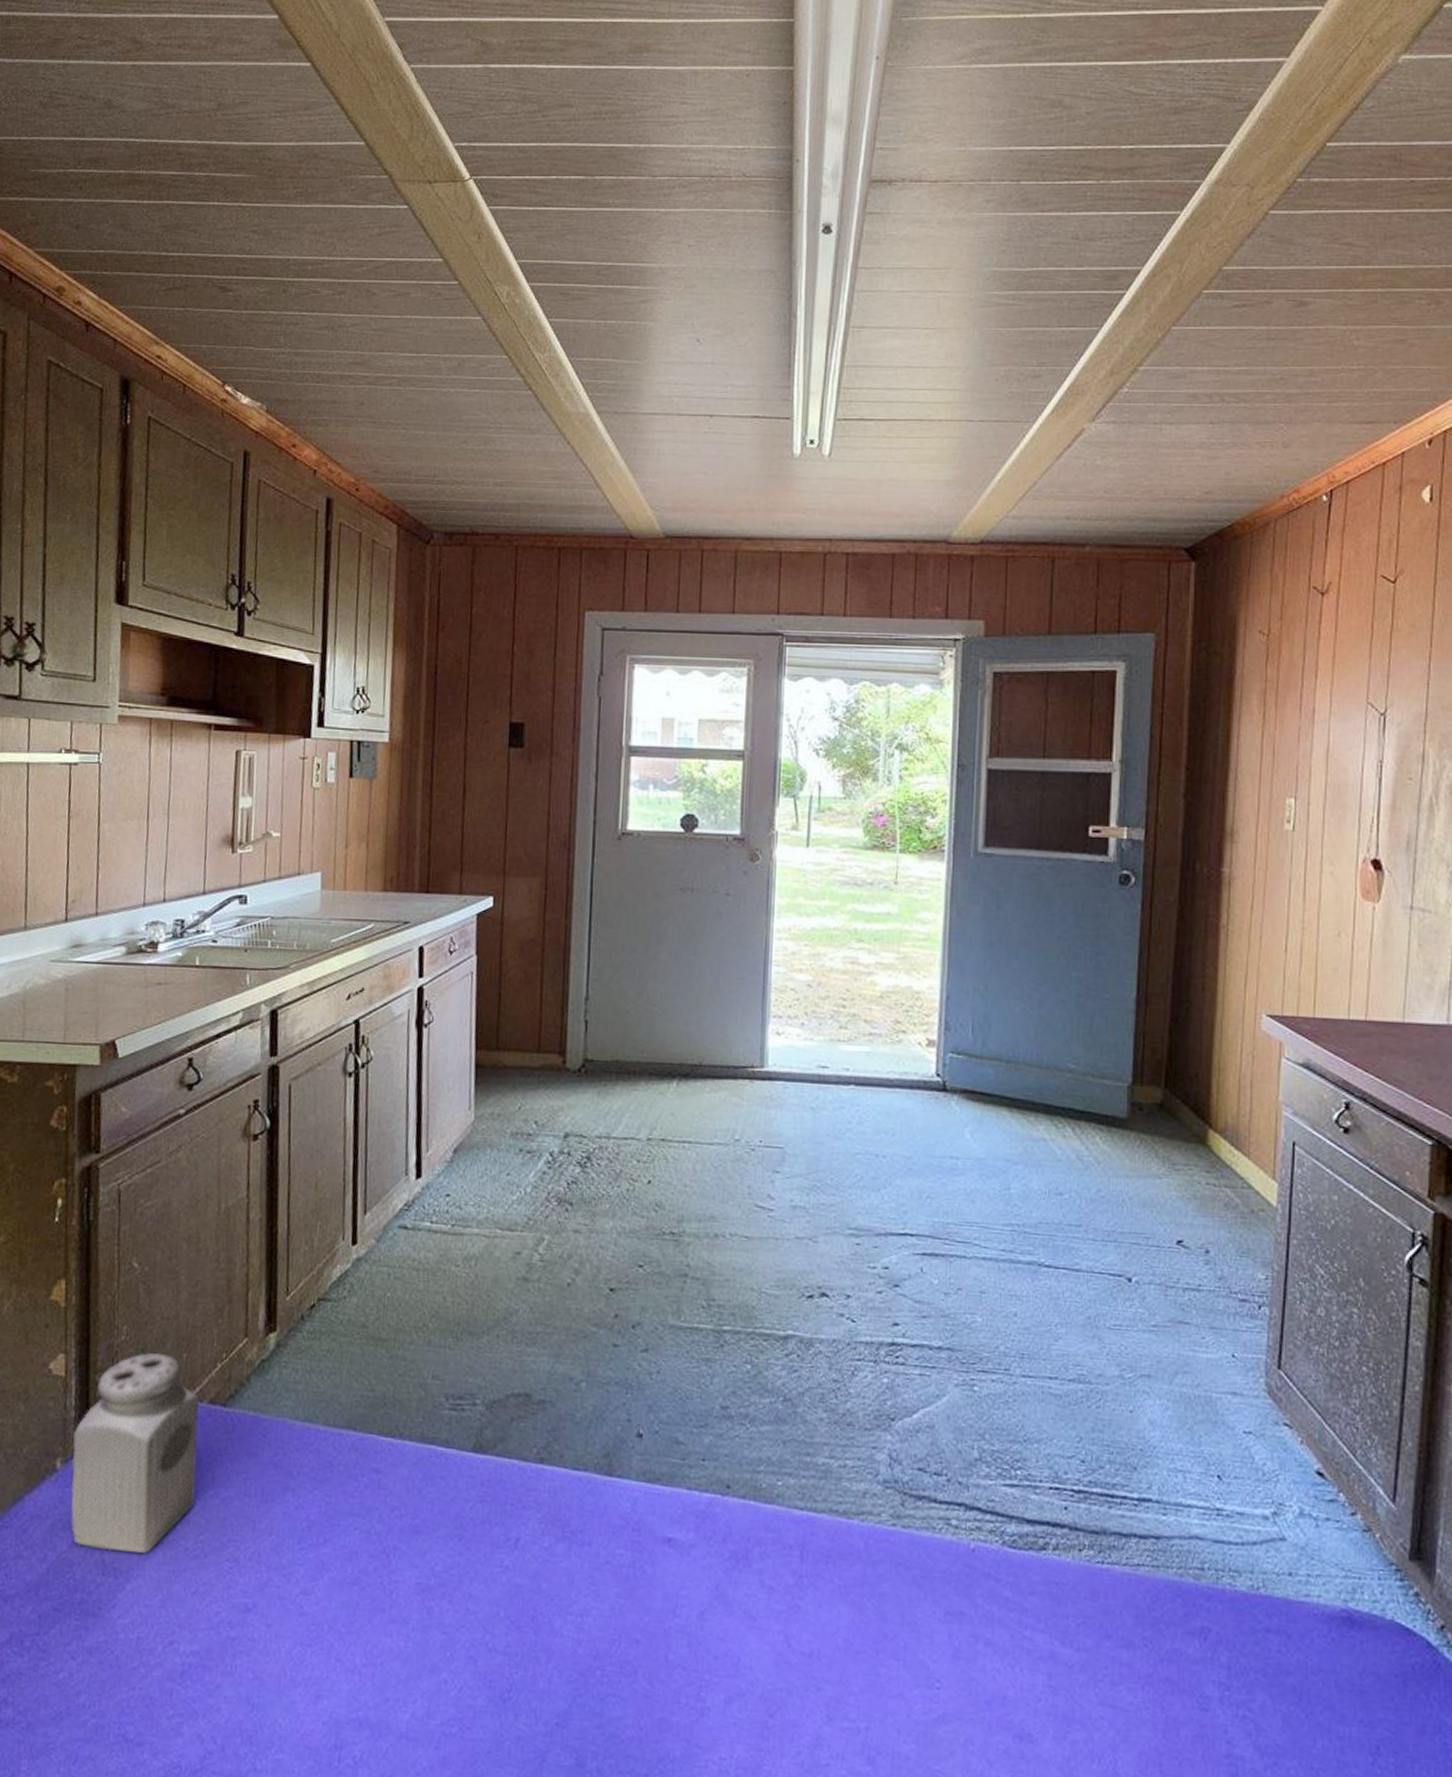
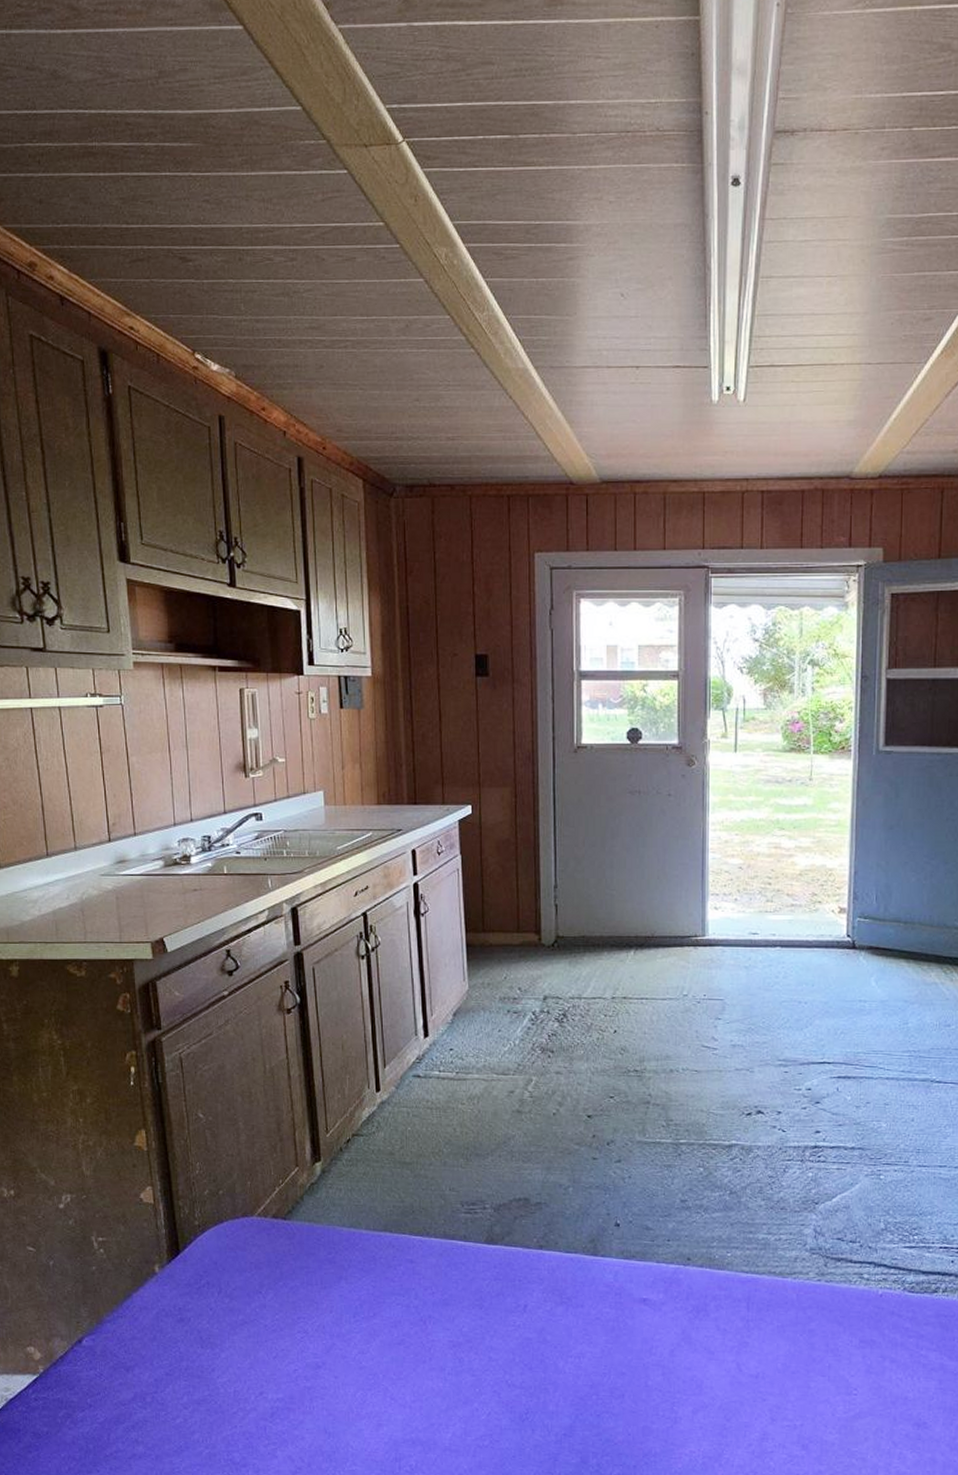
salt shaker: present [70,1352,200,1553] -> none [166,1182,270,1330]

